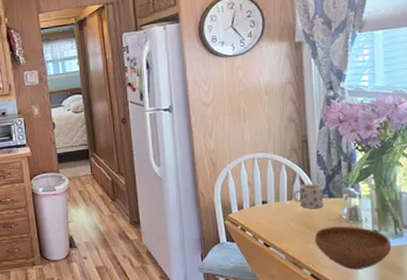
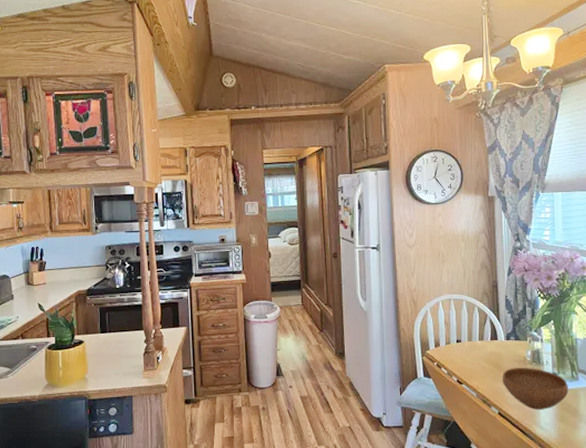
mug: present [292,183,324,209] -> none [483,326,511,350]

